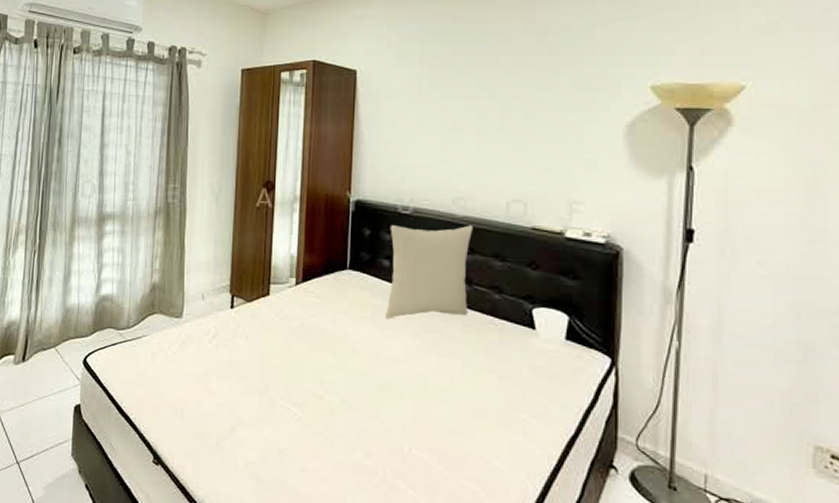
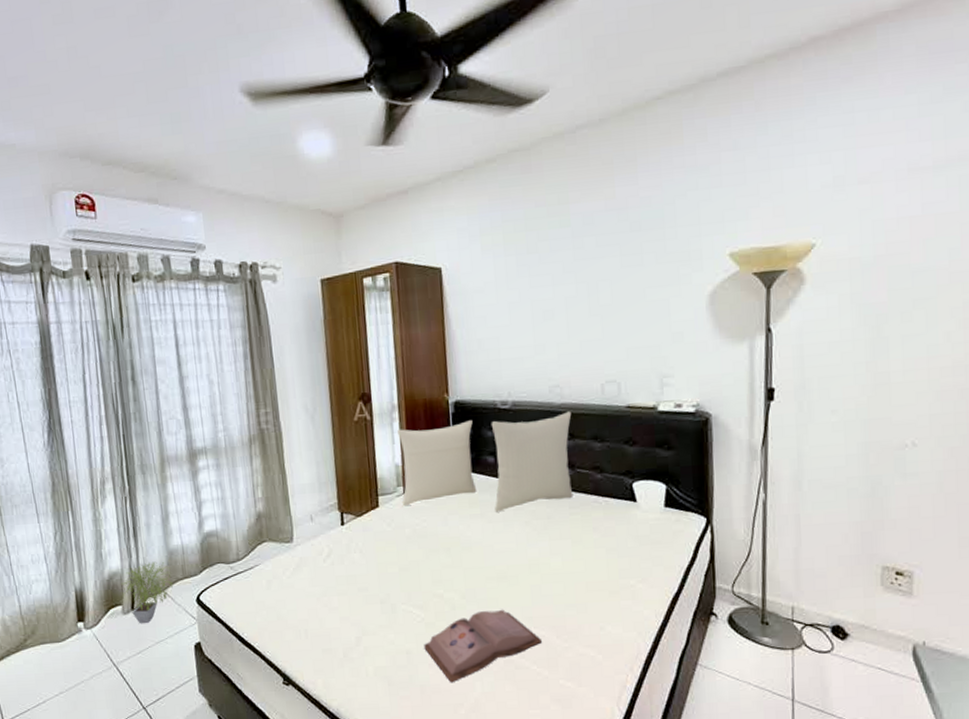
potted plant: none [16,316,66,376] -> present [121,559,174,623]
pillow: none [294,220,372,299] -> present [398,419,477,507]
hardback book: none [298,420,421,493] -> present [424,609,542,683]

